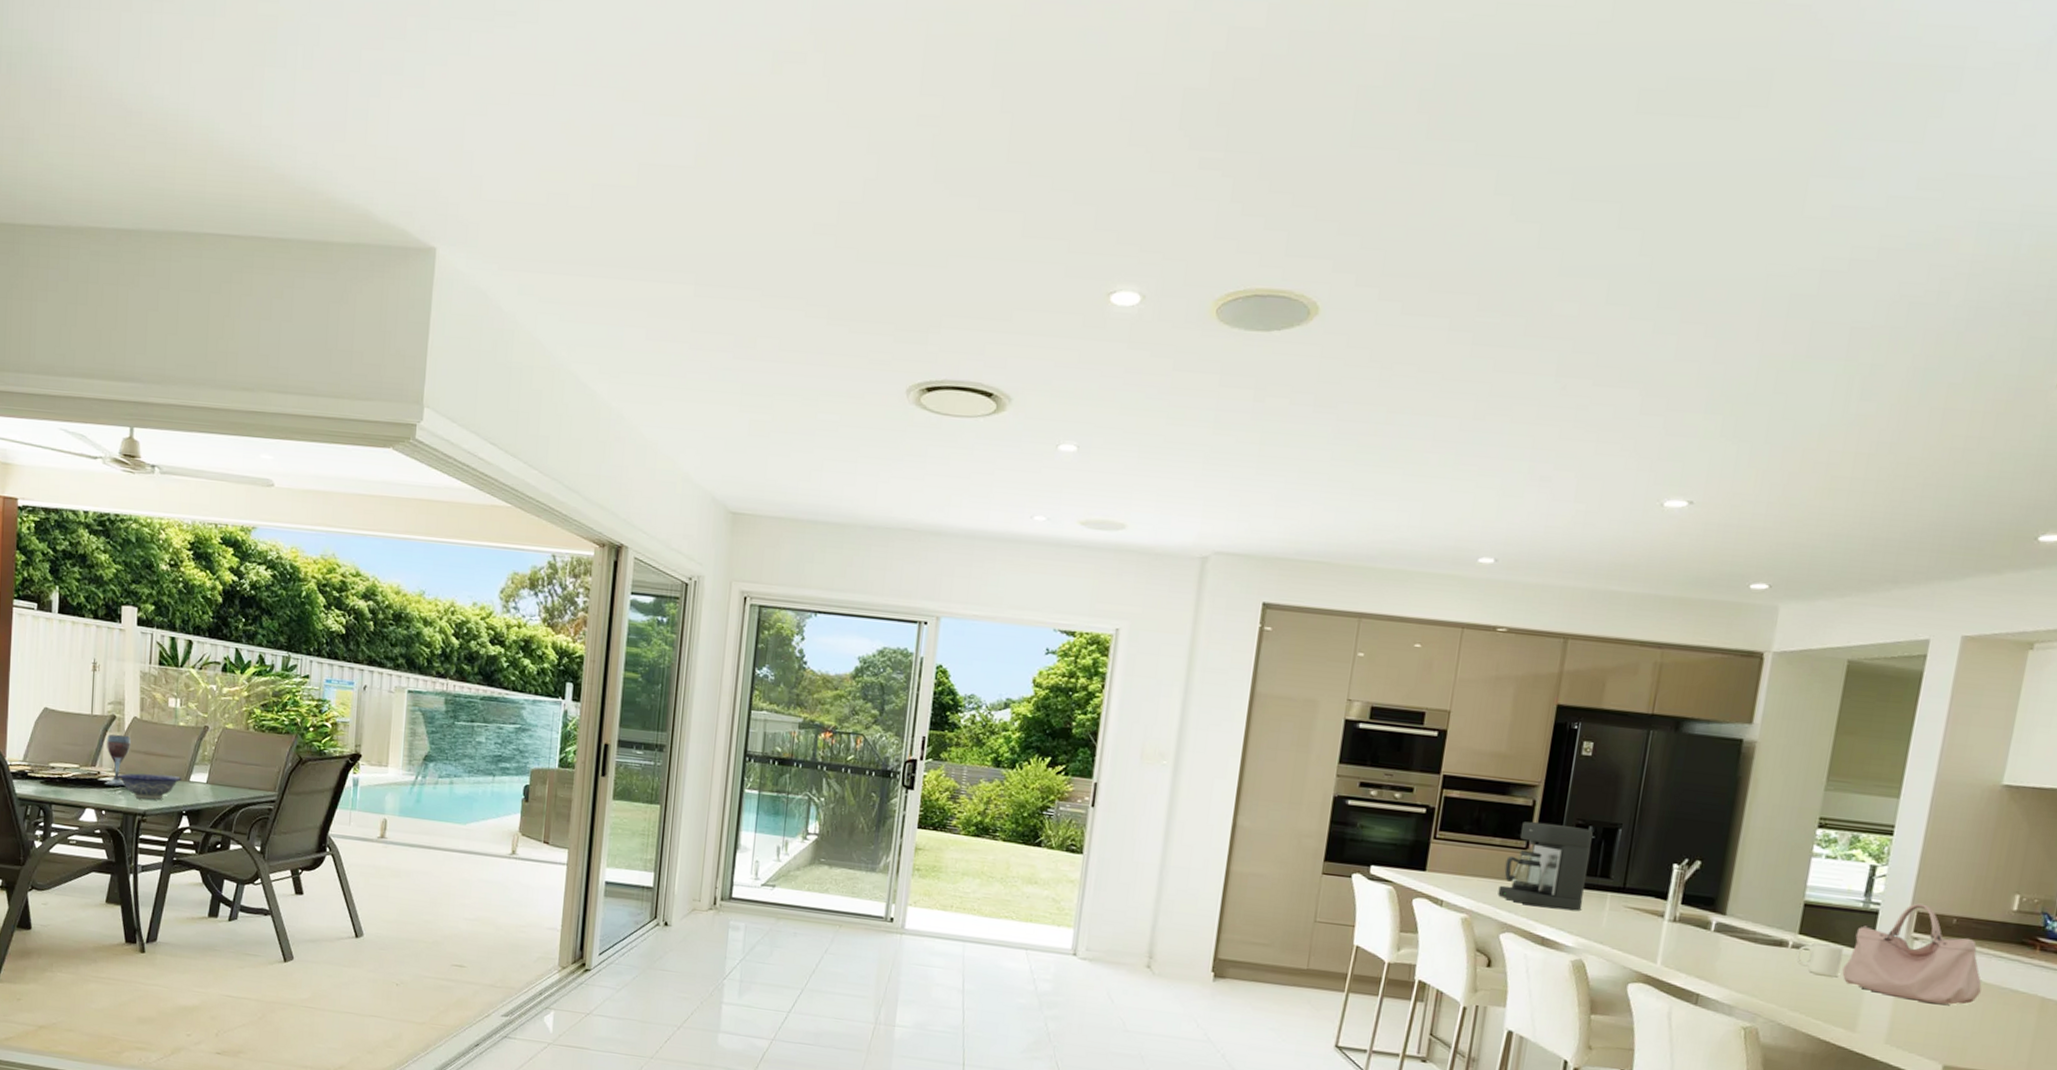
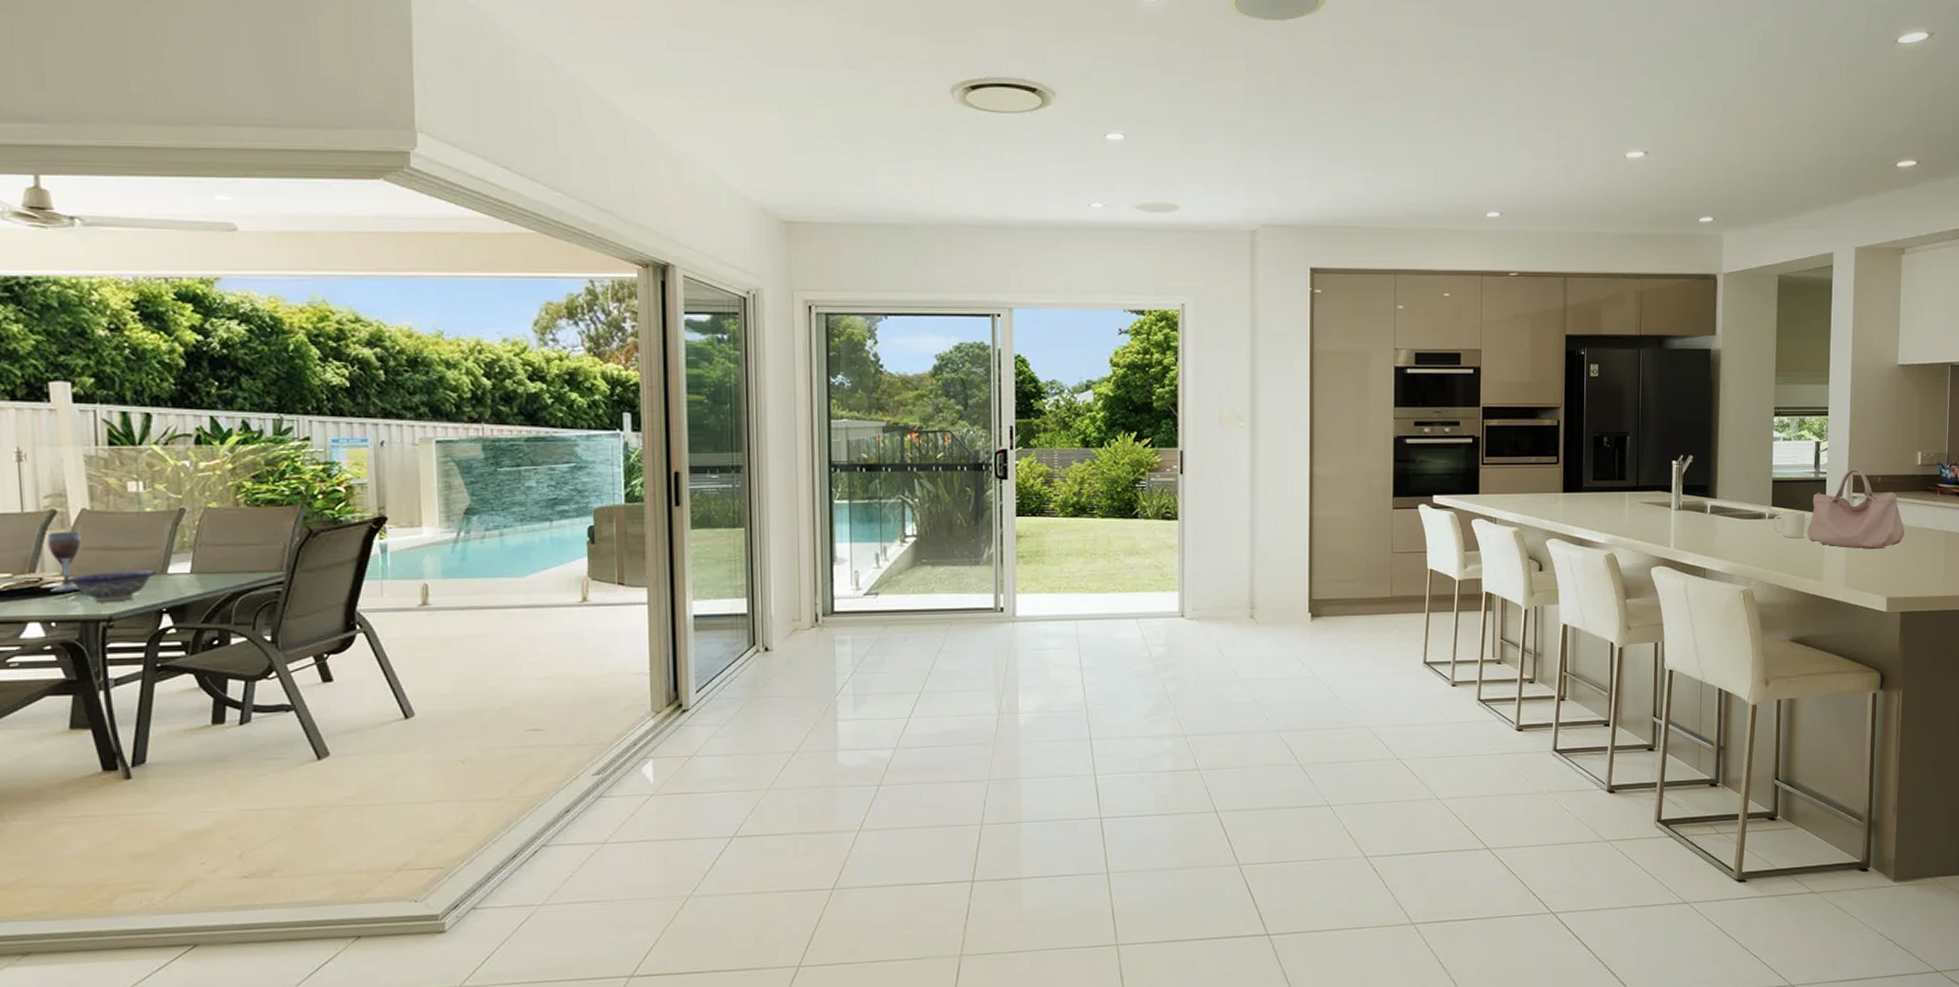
coffee maker: present [1497,821,1593,911] -> none [1540,438,1608,512]

